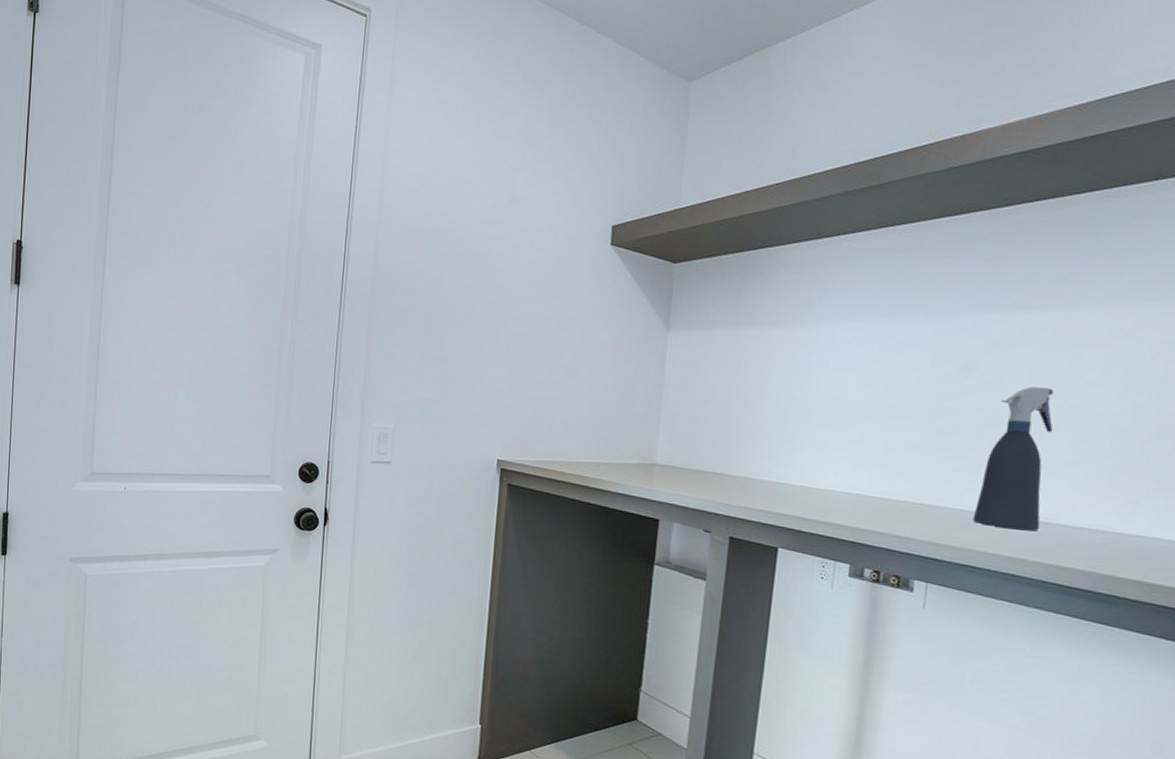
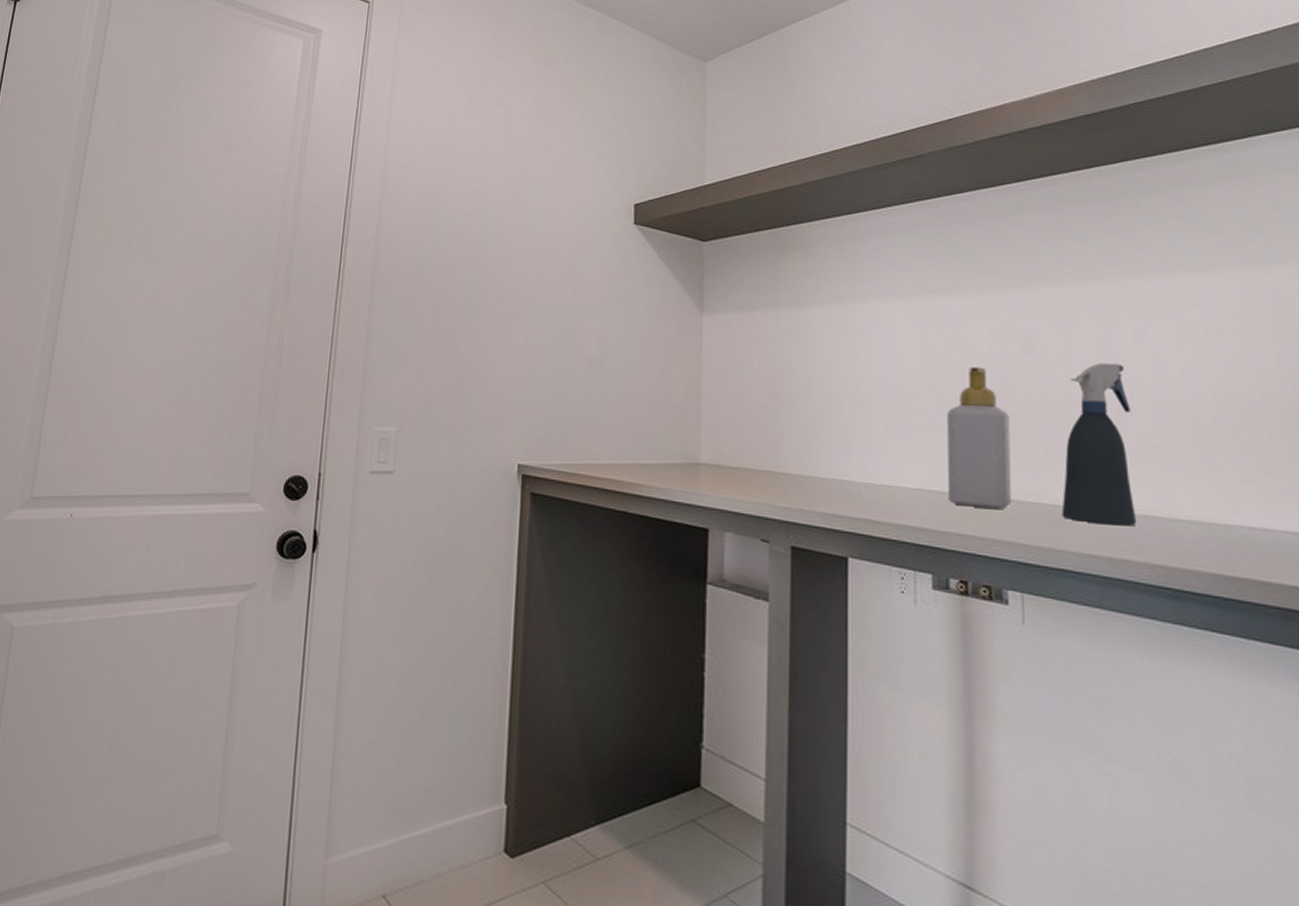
soap bottle: none [872,386,939,513] -> present [947,366,1012,510]

